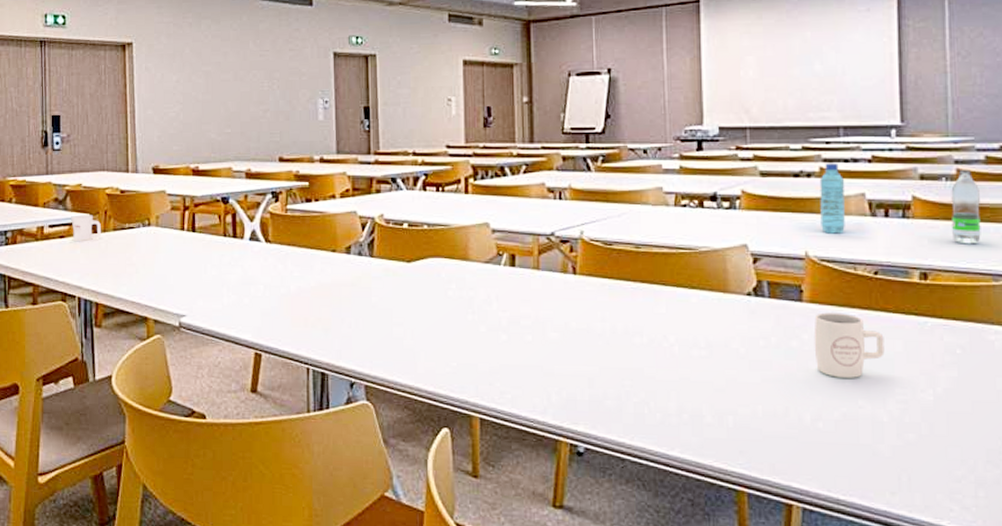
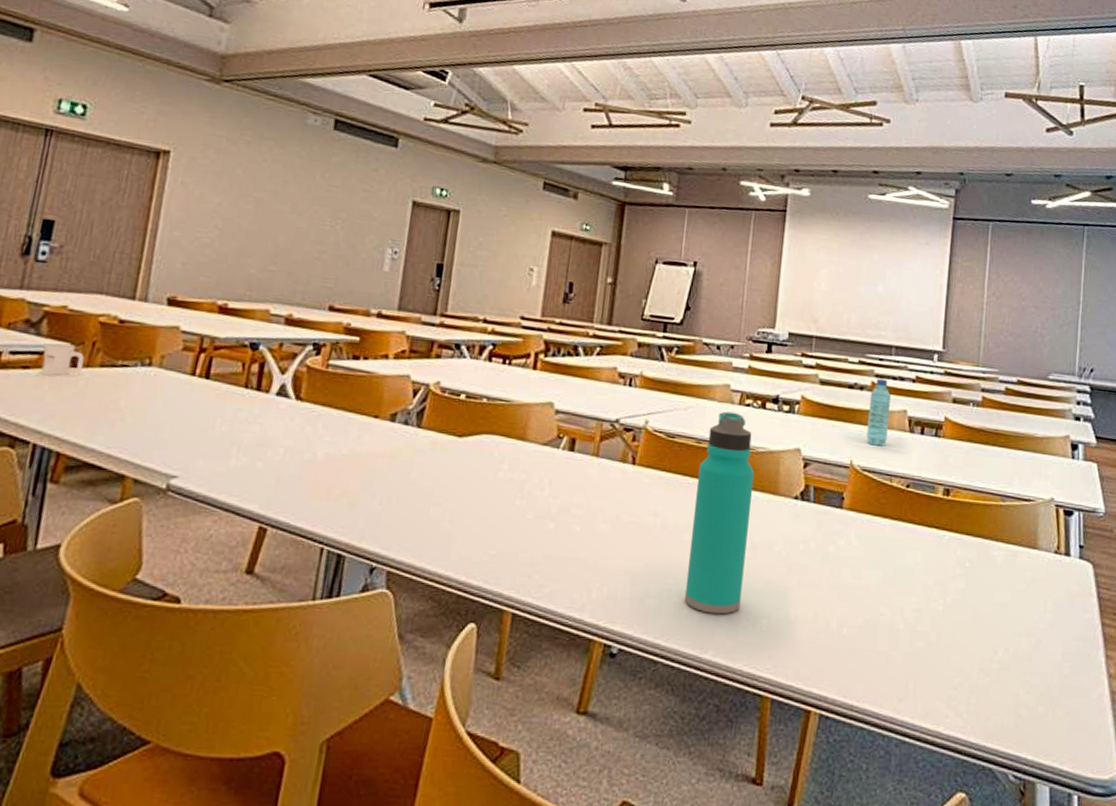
water bottle: none [640,214,703,413] -> present [684,411,755,615]
mug: present [813,312,885,378] -> none [847,520,908,586]
bottle: present [951,170,981,244] -> none [973,398,998,467]

